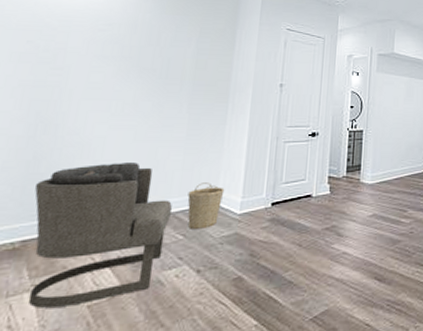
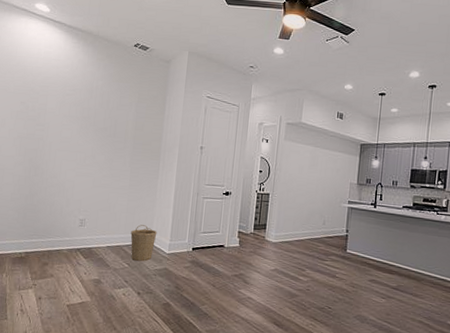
armchair: present [28,163,172,308] -> none [31,202,120,304]

